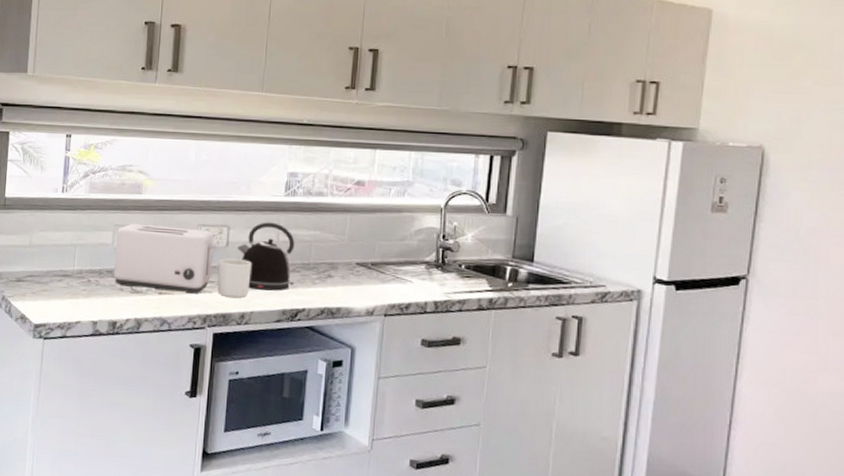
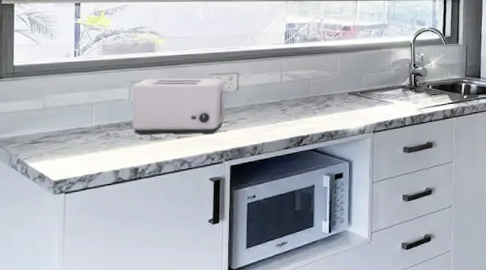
mug: present [217,258,252,298] -> none [231,99,261,134]
kettle: present [237,222,295,291] -> none [247,66,298,124]

